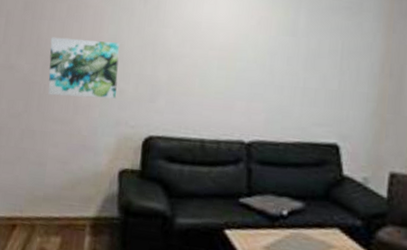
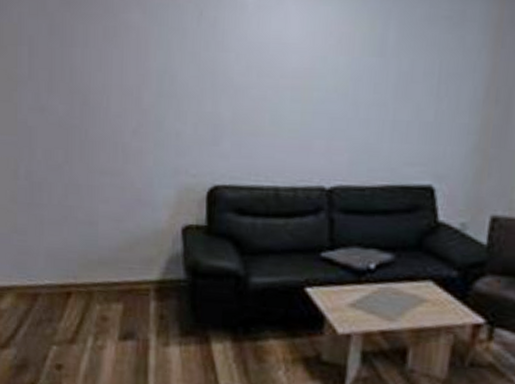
wall art: present [48,37,120,99] -> none [87,69,173,144]

